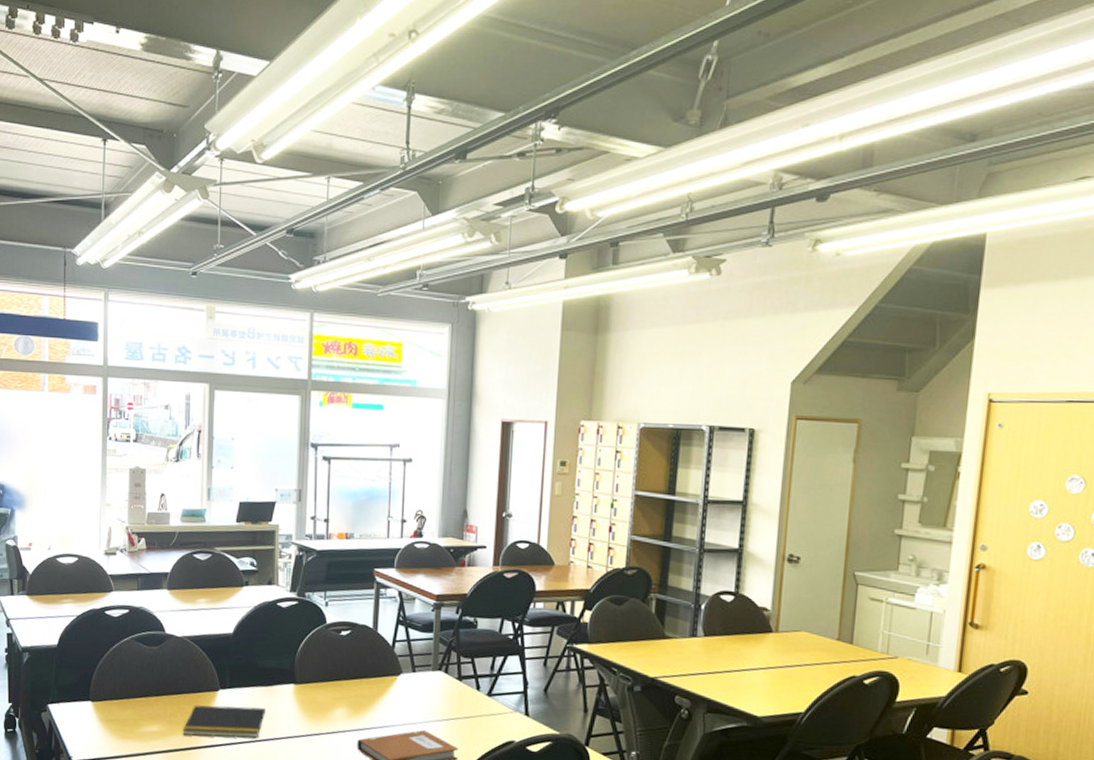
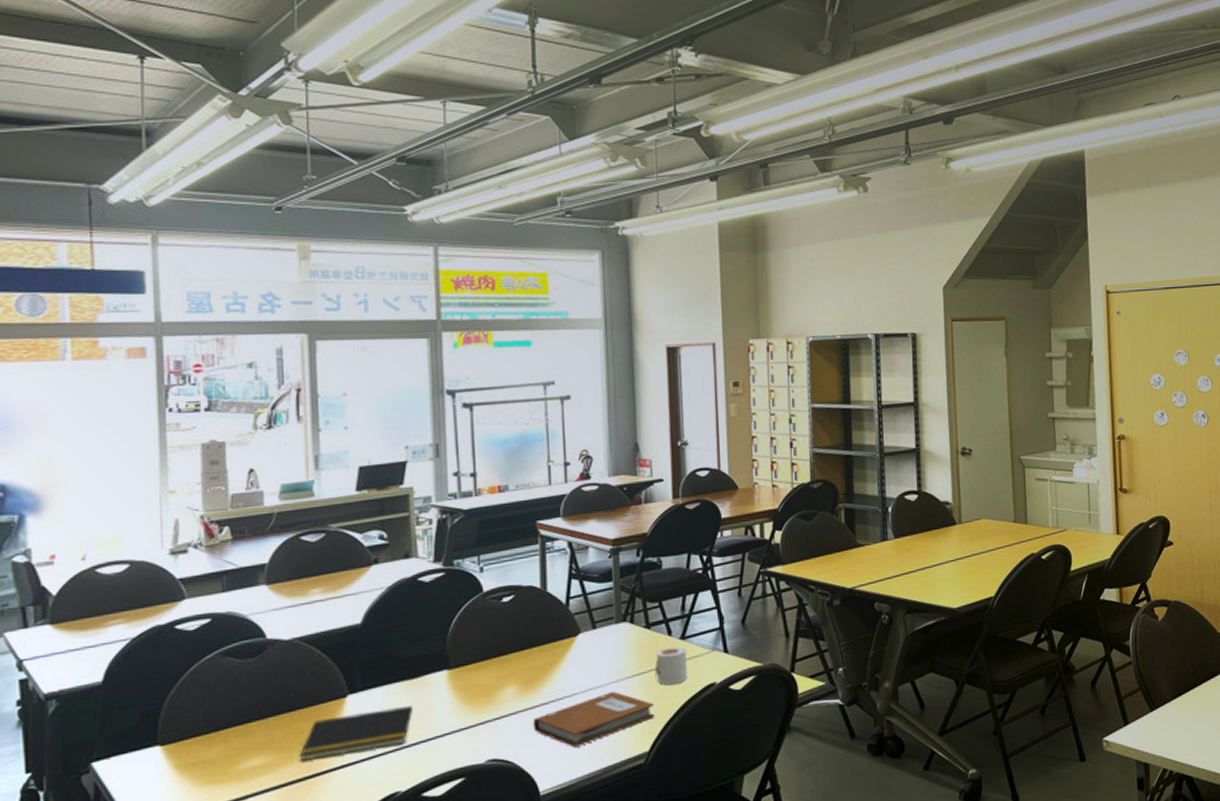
mug: none [461,700,491,735] -> present [654,646,687,685]

